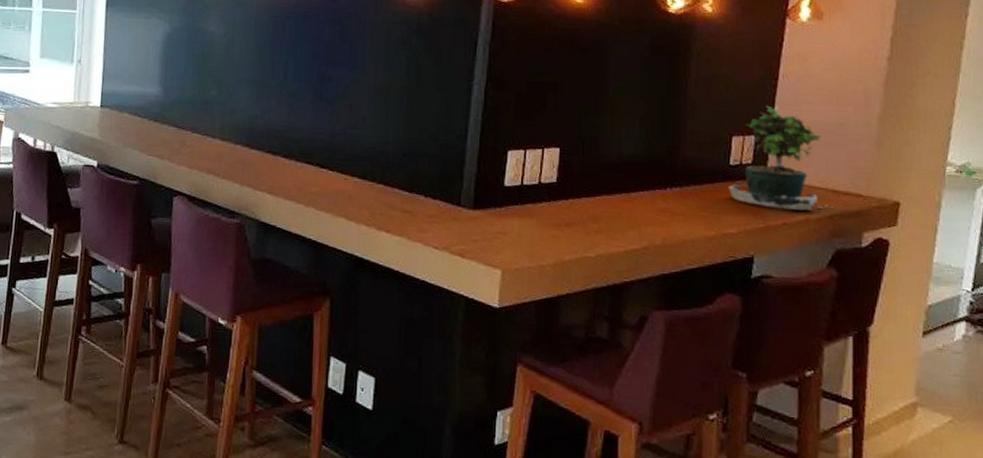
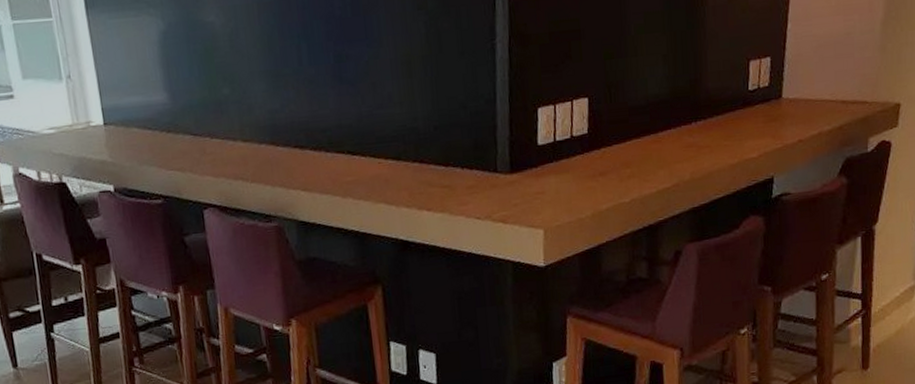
potted plant: present [729,105,833,211] -> none [748,24,843,127]

